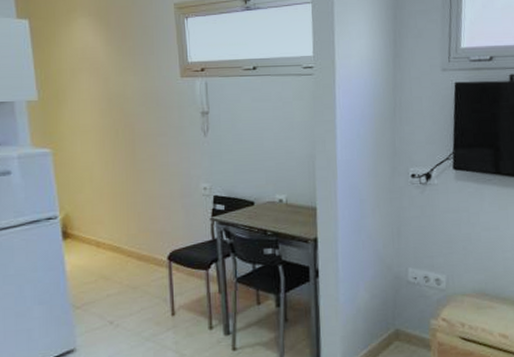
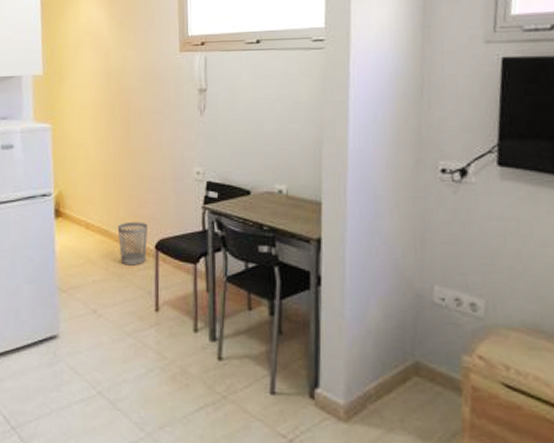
wastebasket: none [129,236,160,278] -> present [117,221,148,266]

